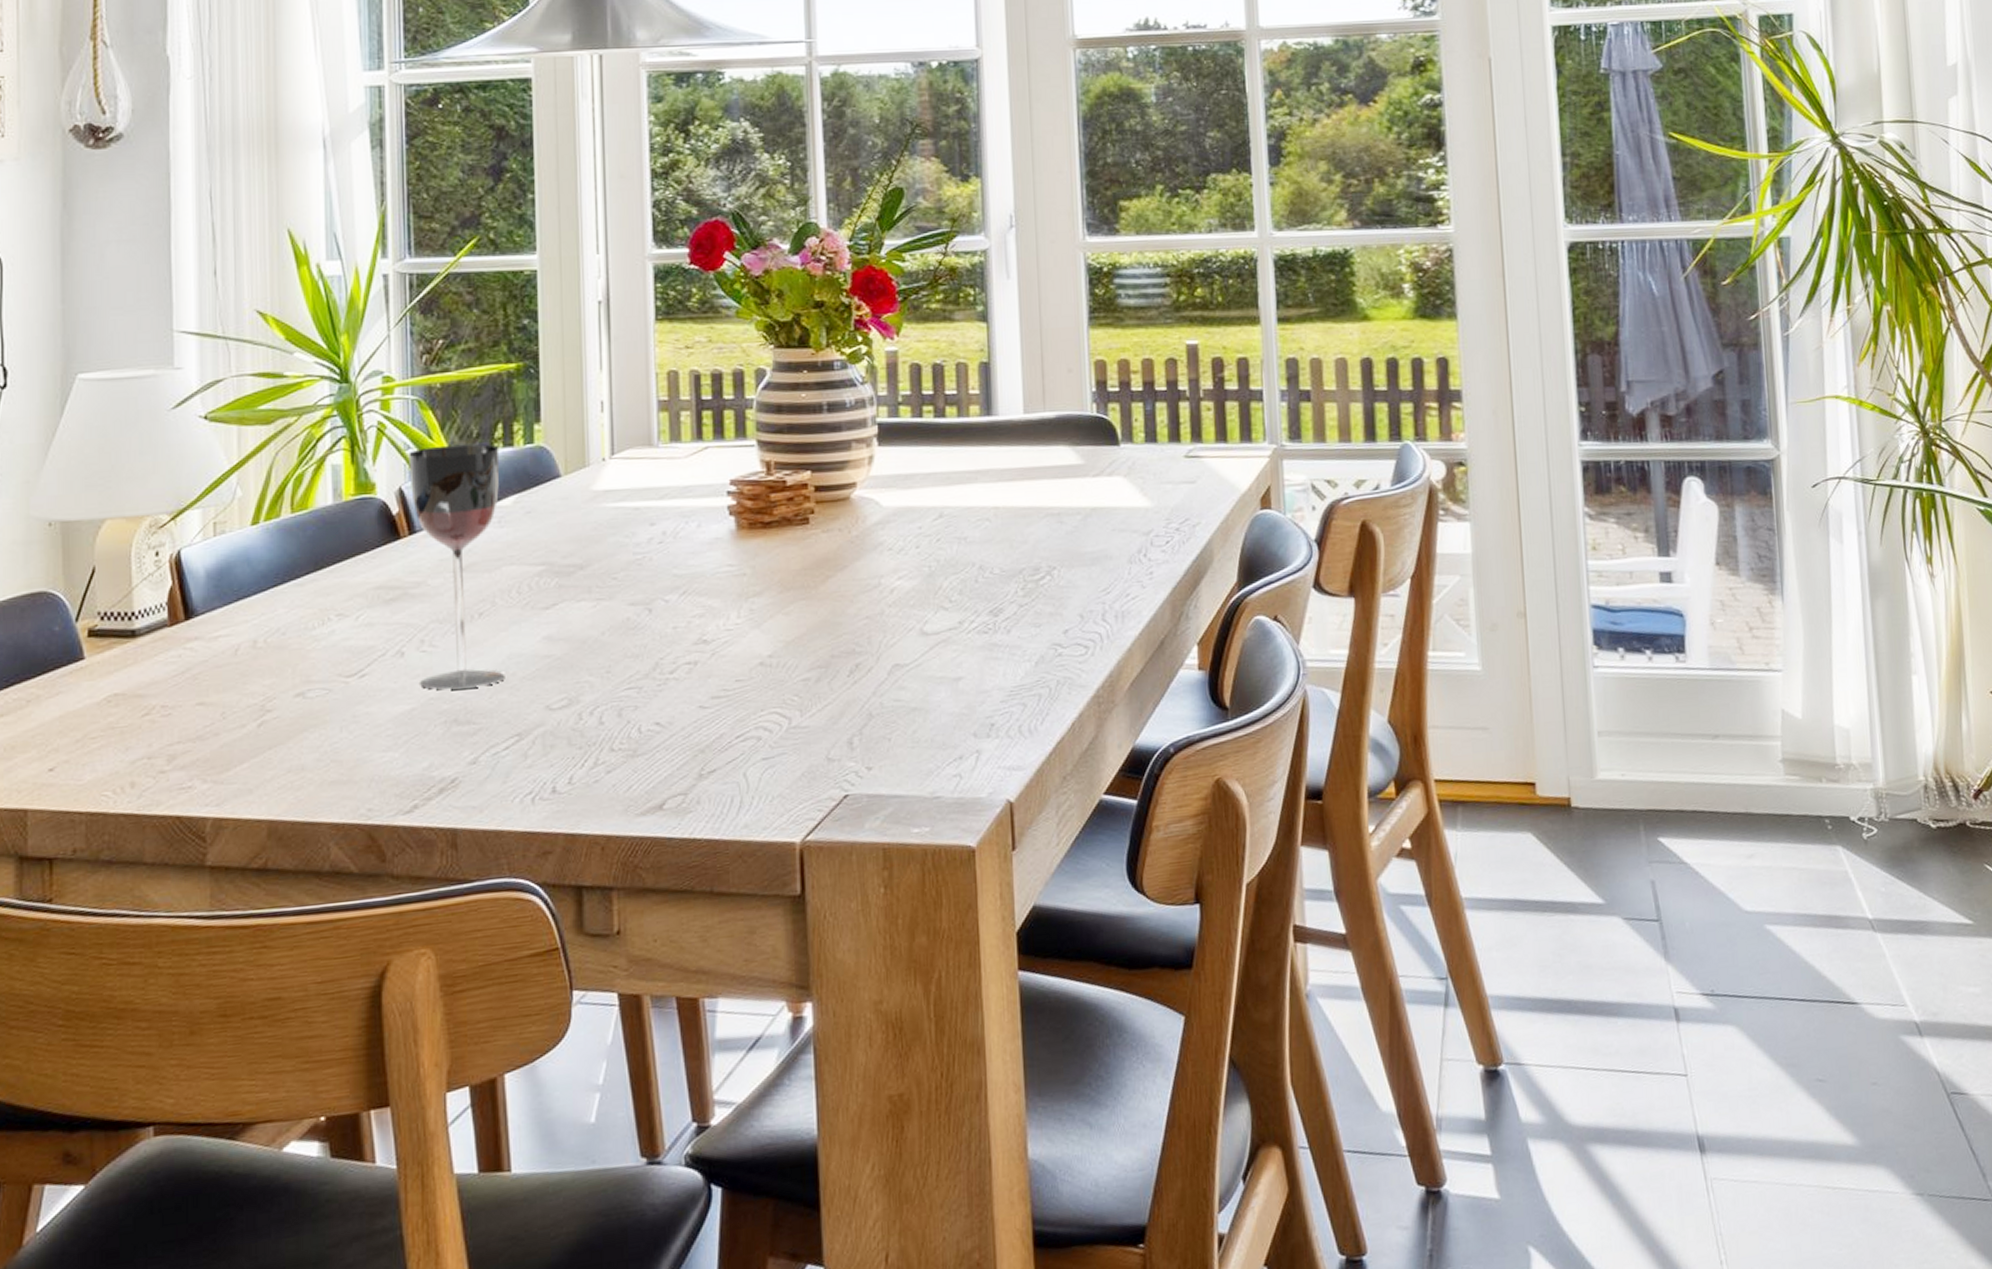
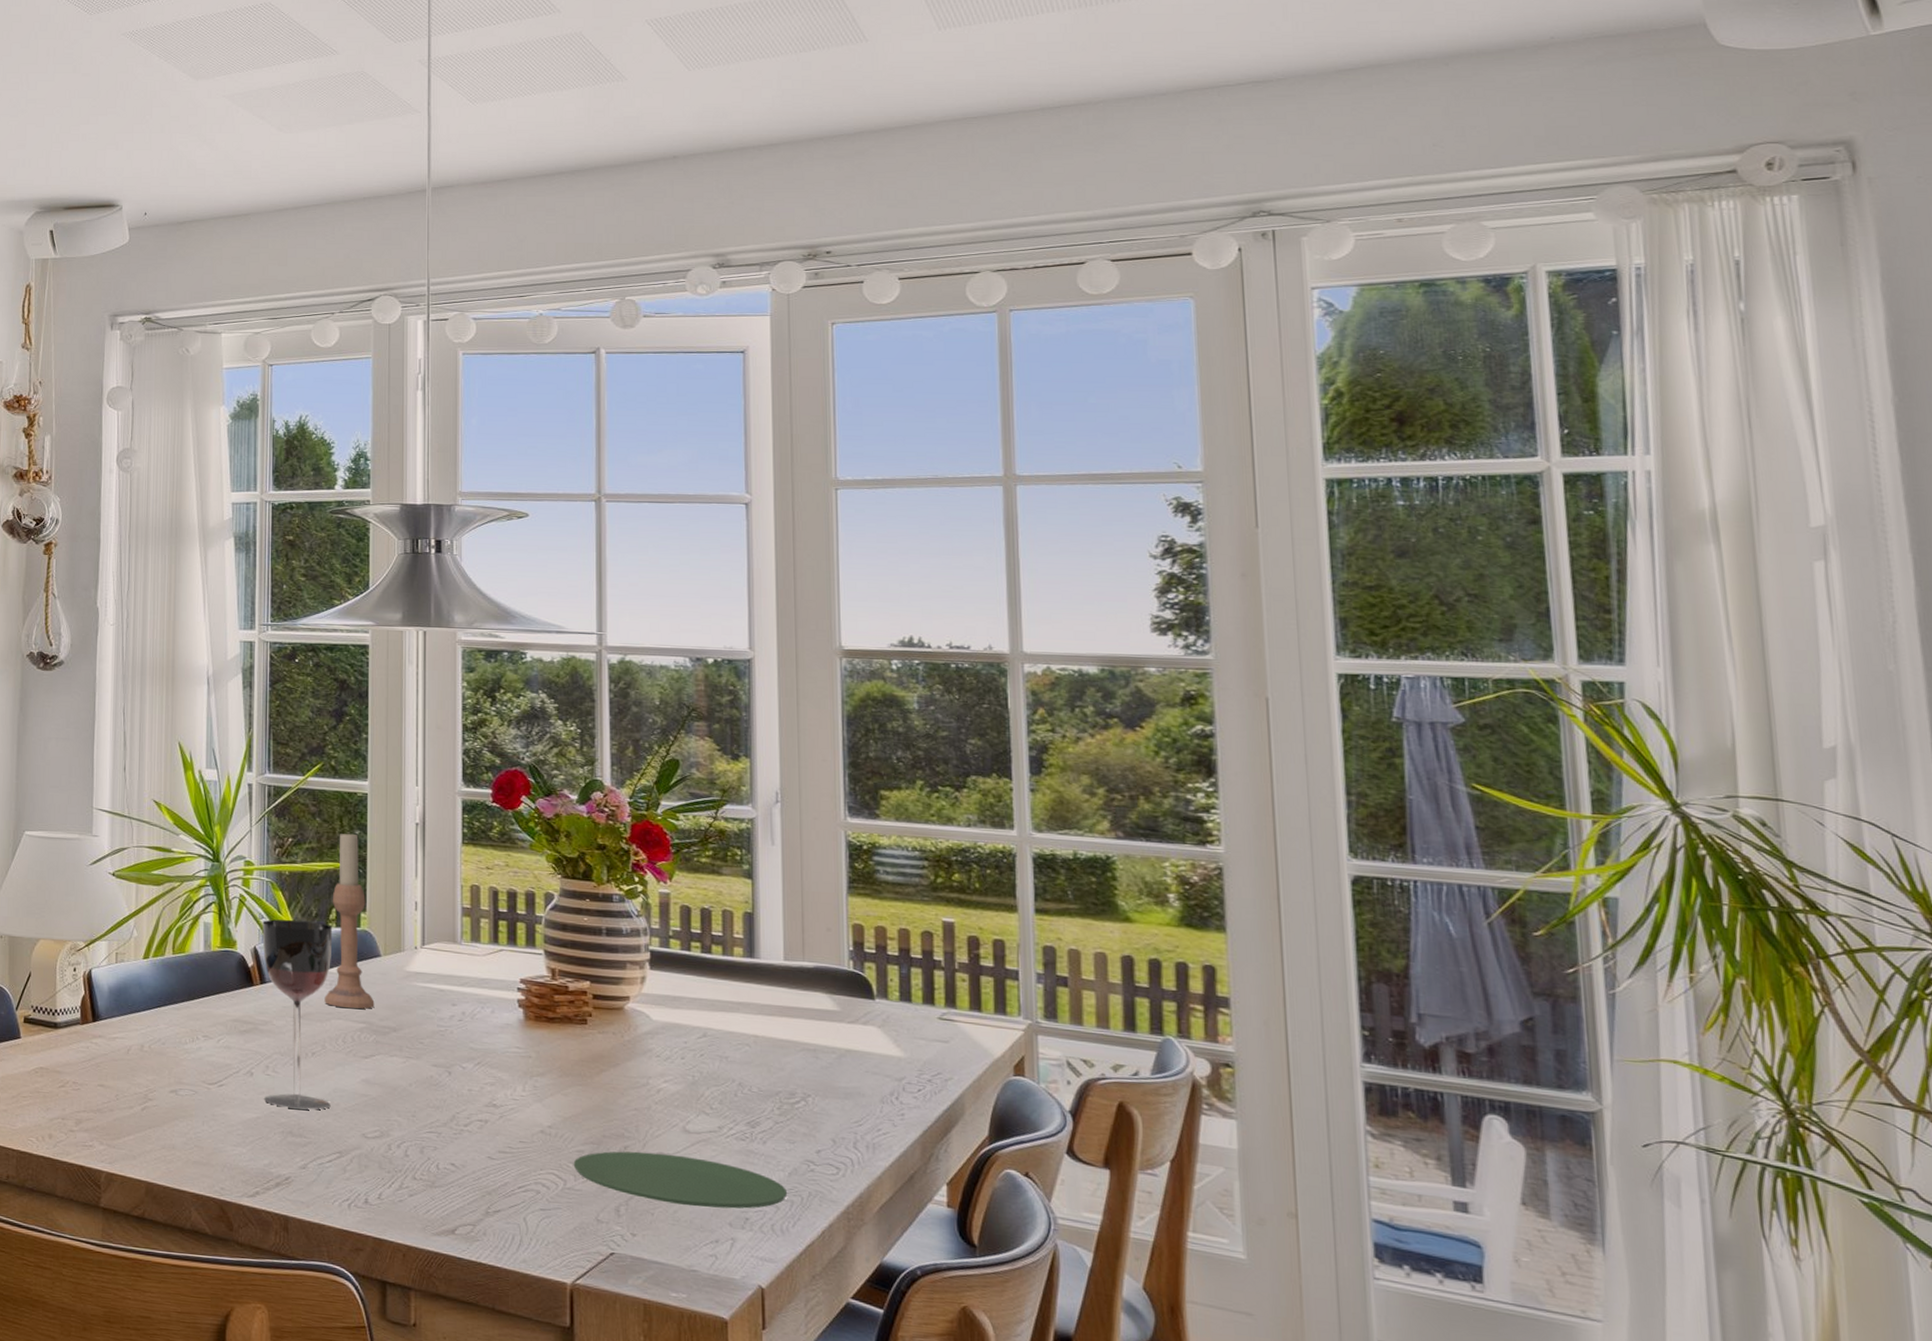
candlestick: none [492,322,555,550] -> present [324,832,375,1009]
plate: none [798,663,1035,723] -> present [573,1151,788,1209]

